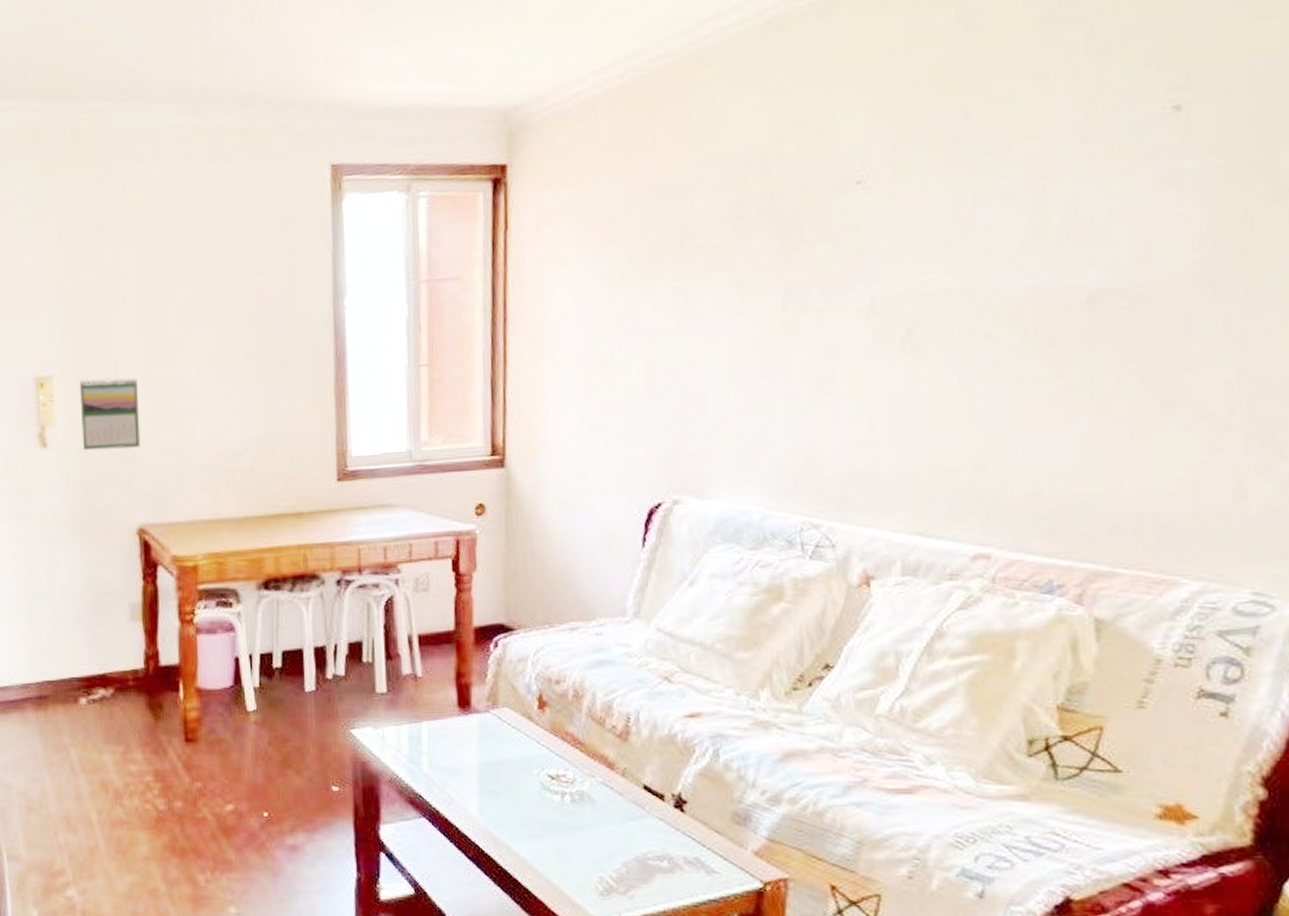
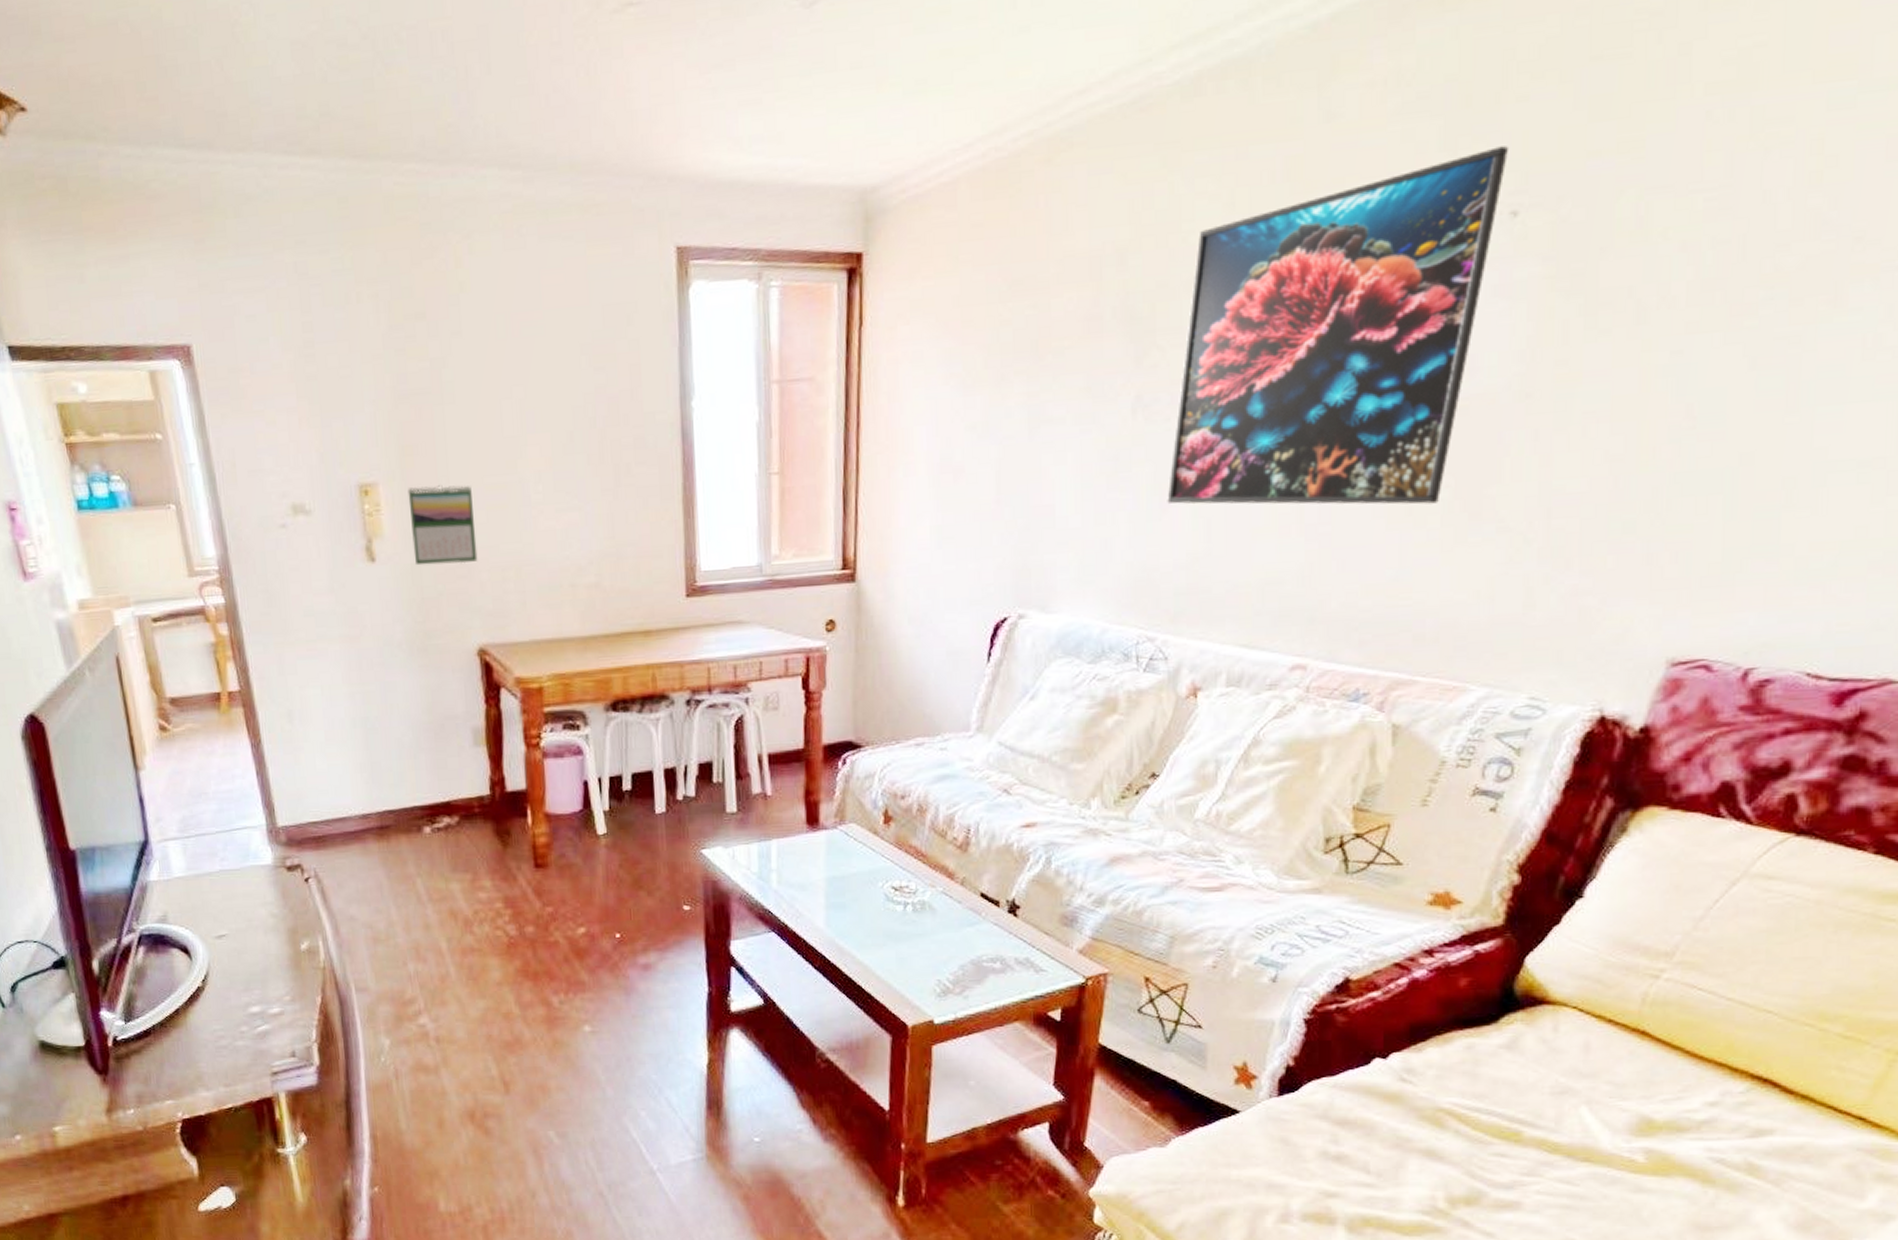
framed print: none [824,46,1165,393] -> present [1167,146,1509,505]

